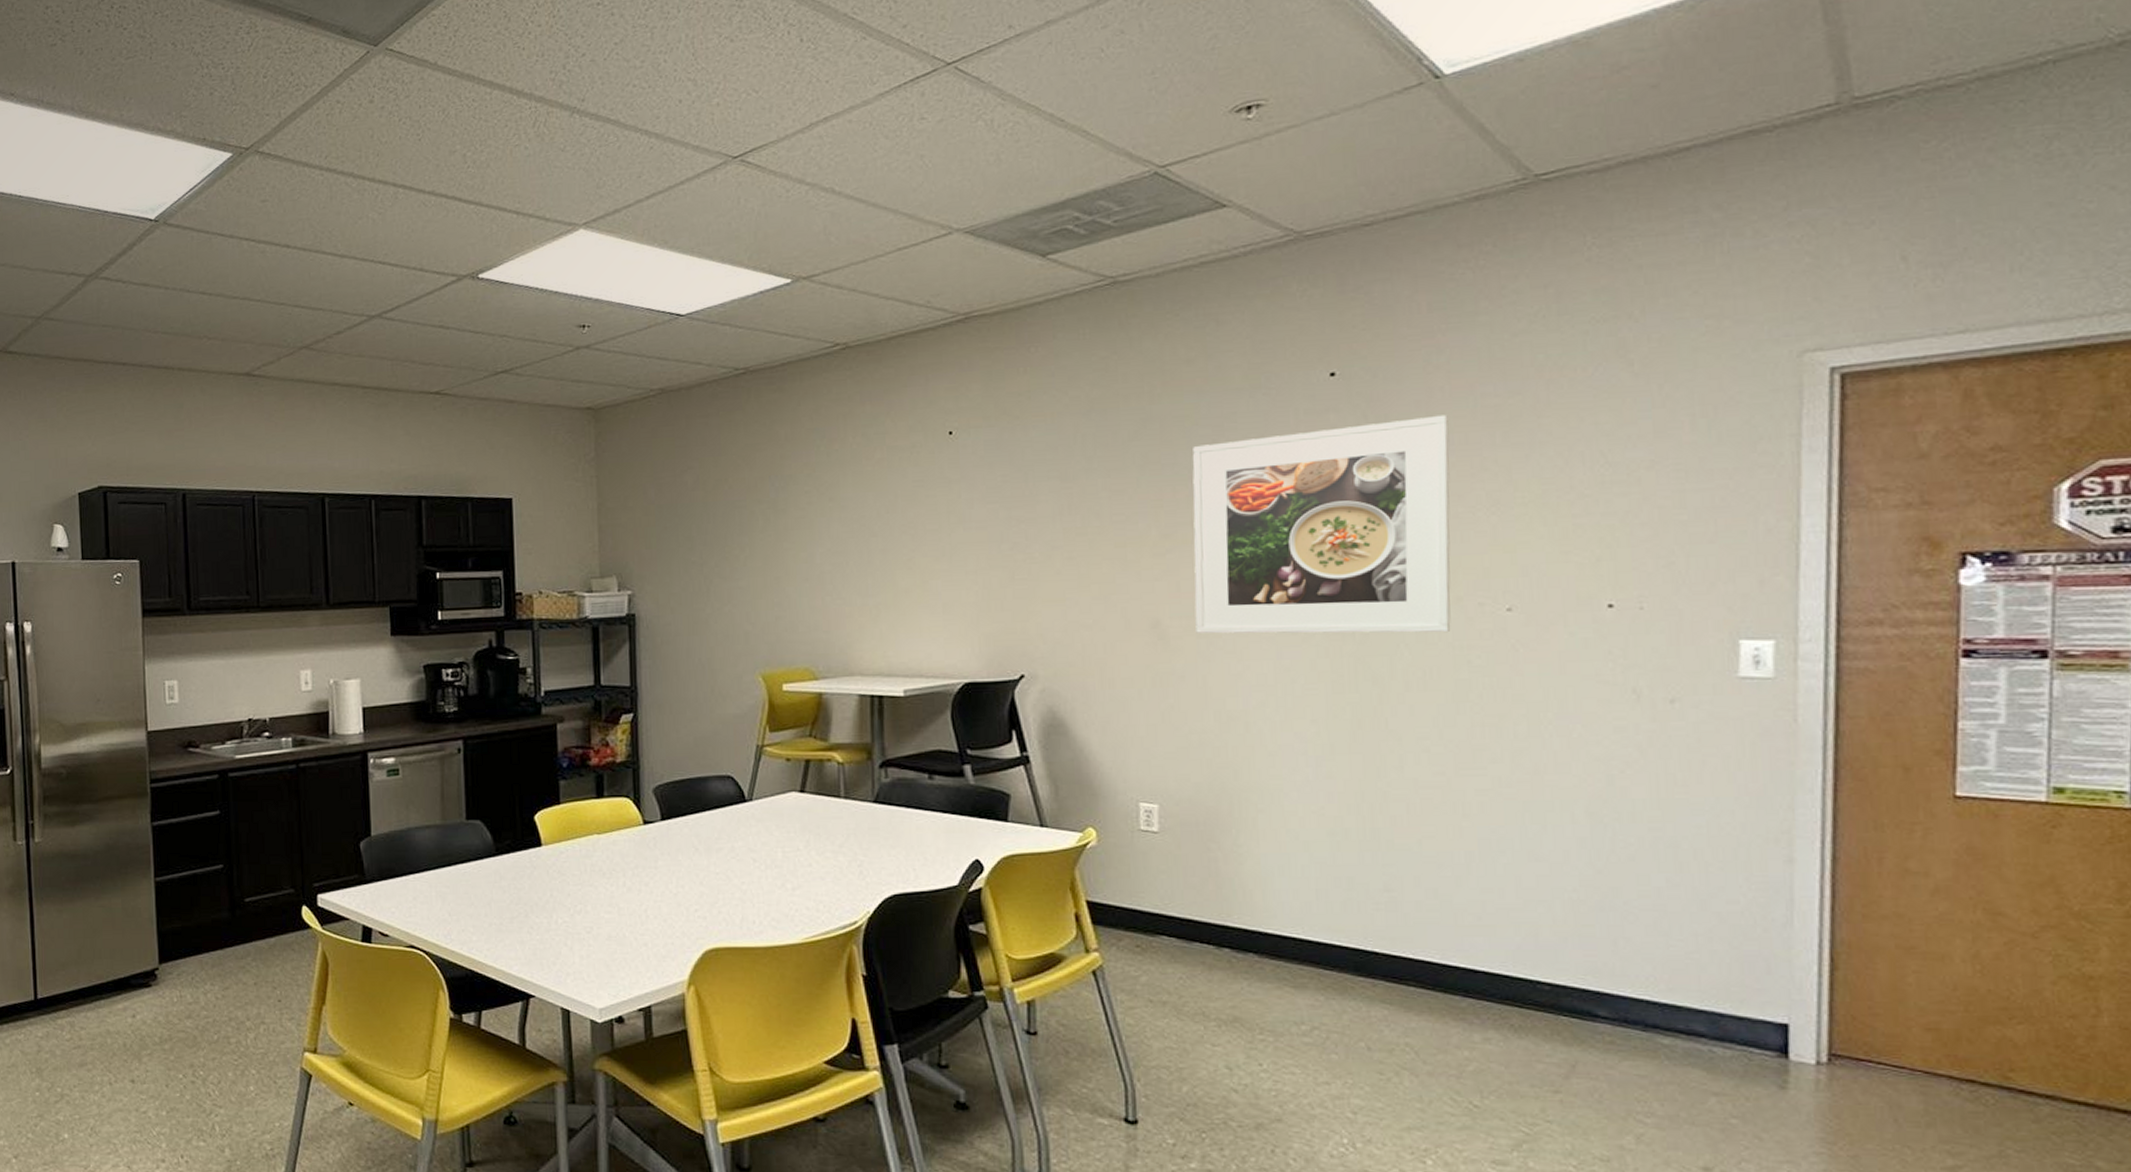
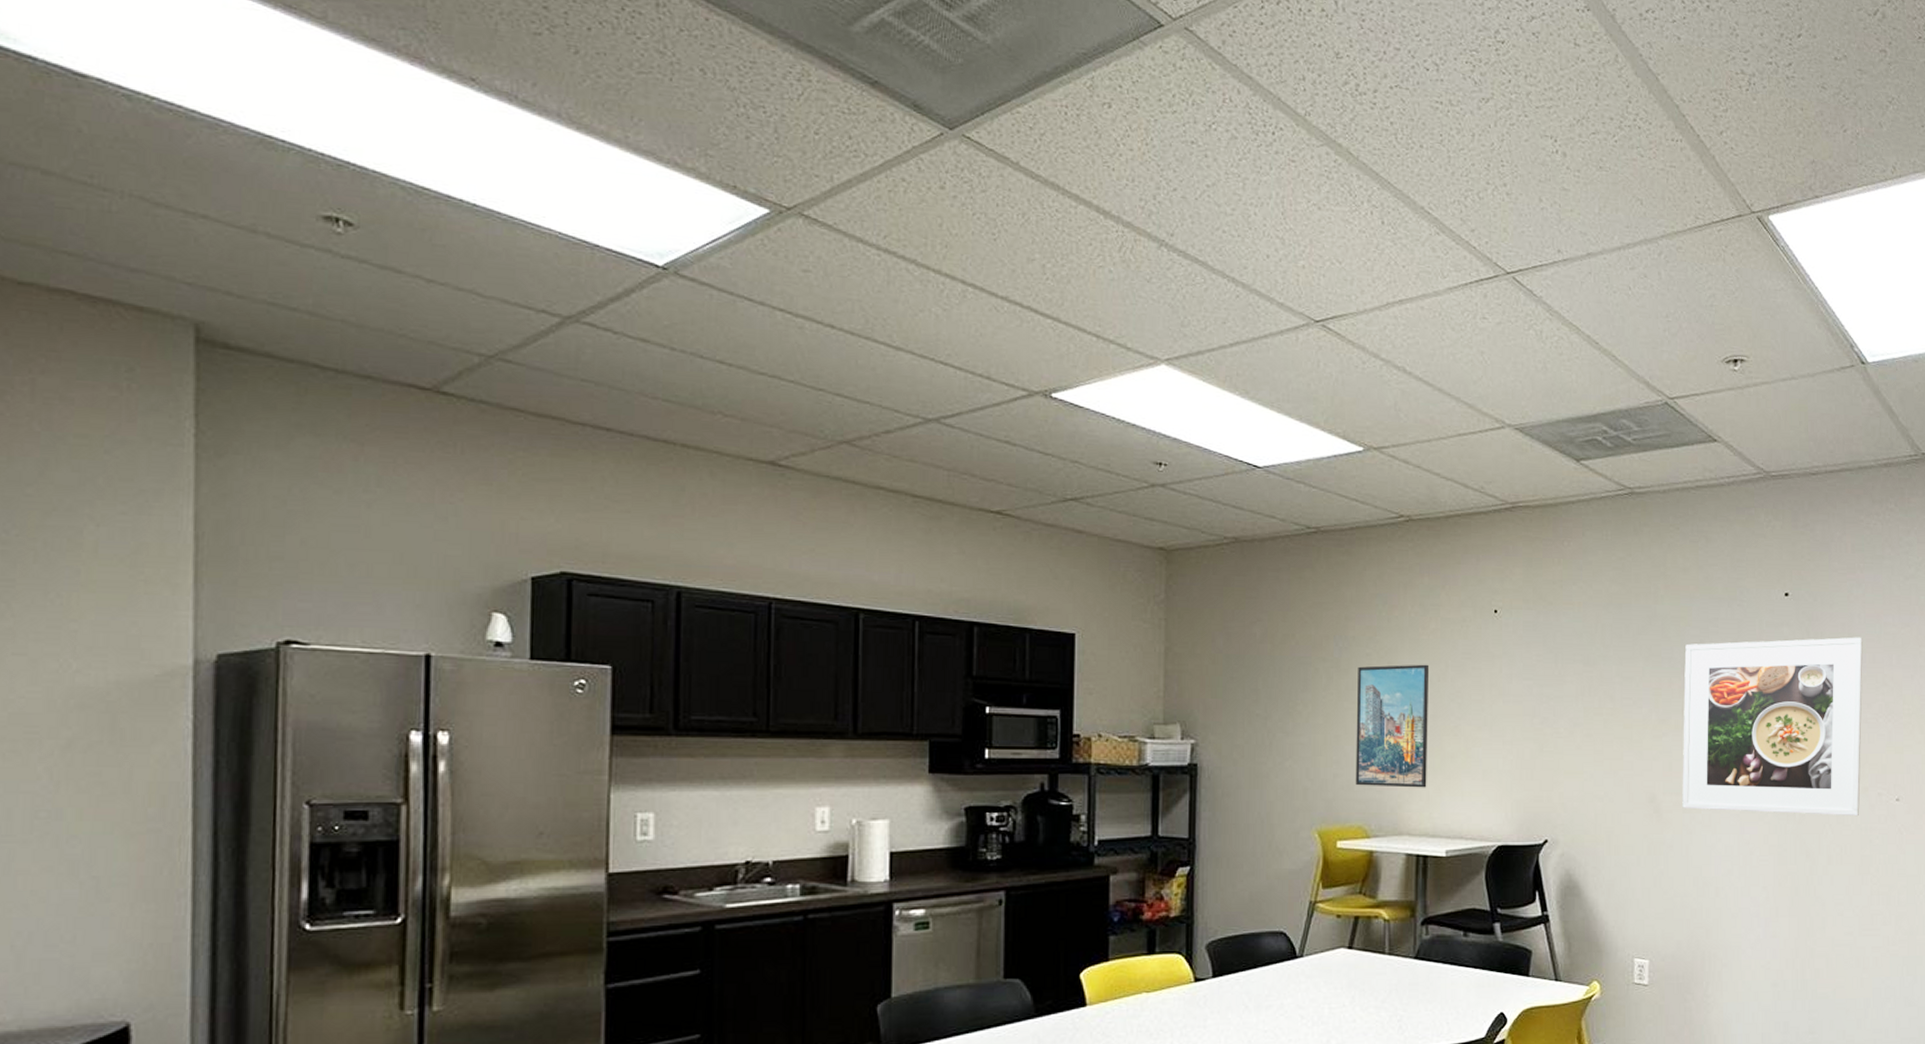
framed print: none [796,496,879,627] -> present [1355,664,1430,788]

